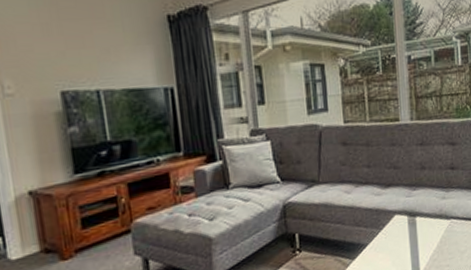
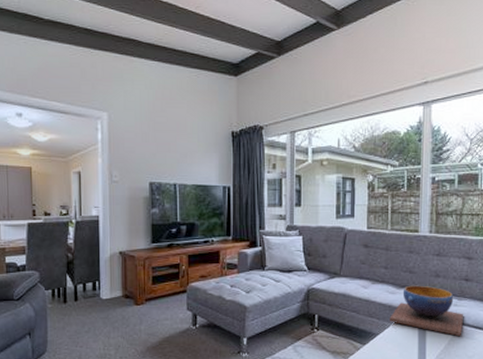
decorative bowl: none [378,181,453,232] -> present [390,285,464,337]

